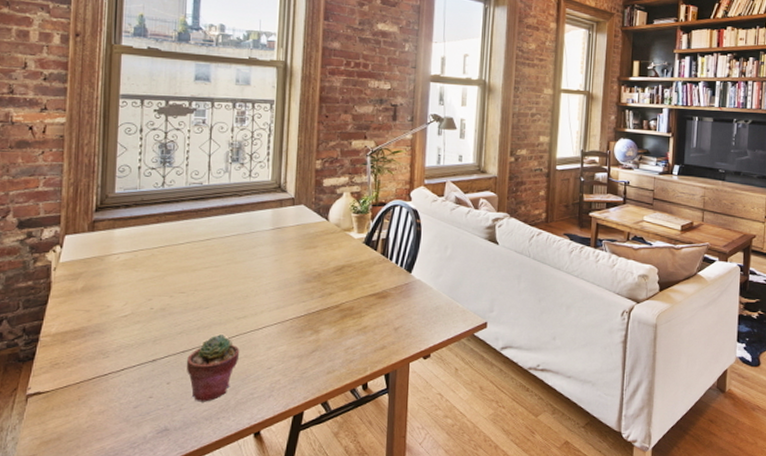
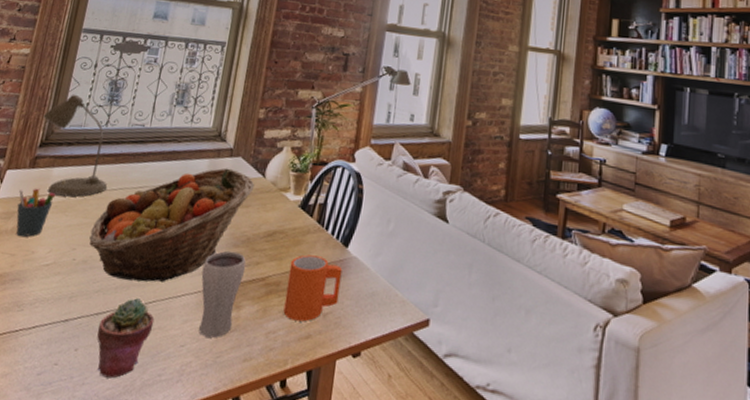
pen holder: none [82,249,121,293] -> present [16,188,55,237]
desk lamp: none [94,159,174,254] -> present [43,94,108,197]
fruit basket: none [164,215,320,321] -> present [89,168,255,282]
drinking glass: none [279,286,319,358] -> present [199,251,246,338]
mug: none [359,282,408,337] -> present [283,254,342,322]

